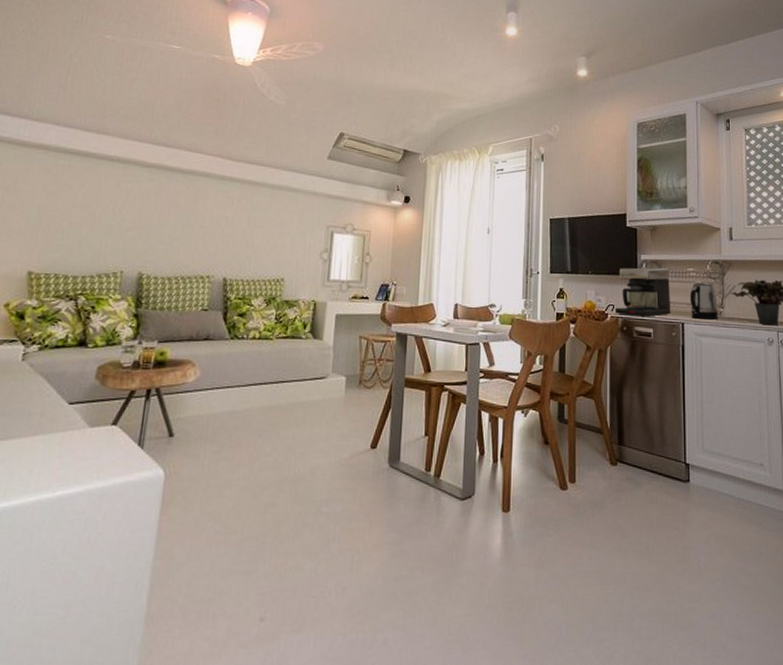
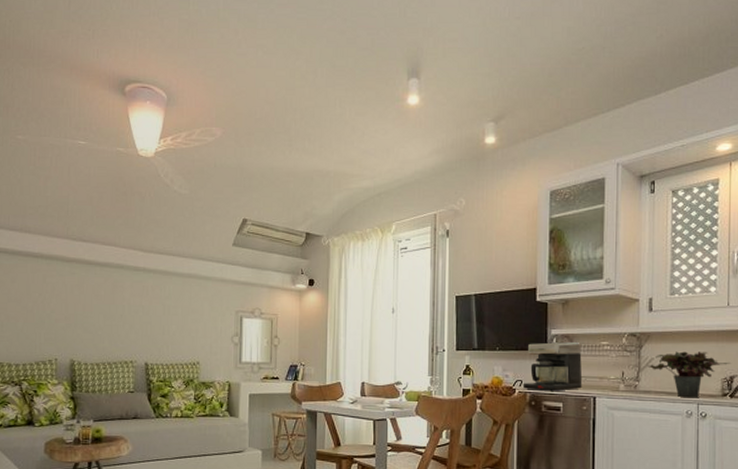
kettle: present [689,282,719,321] -> none [602,355,634,394]

